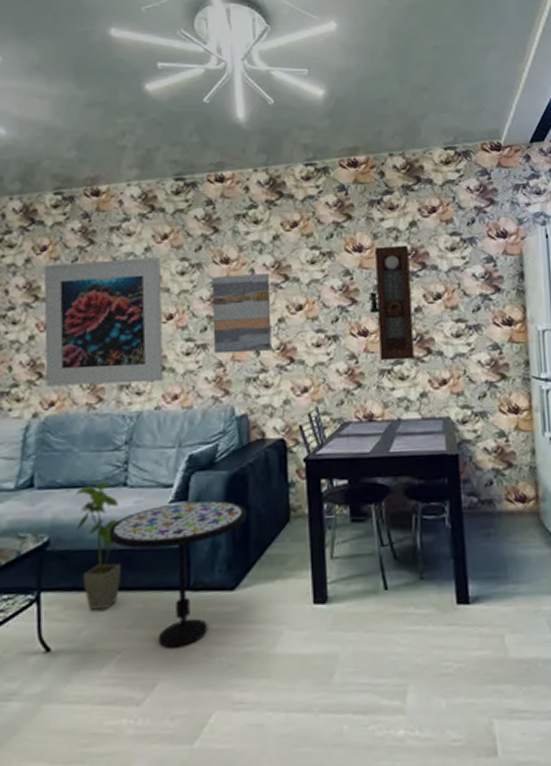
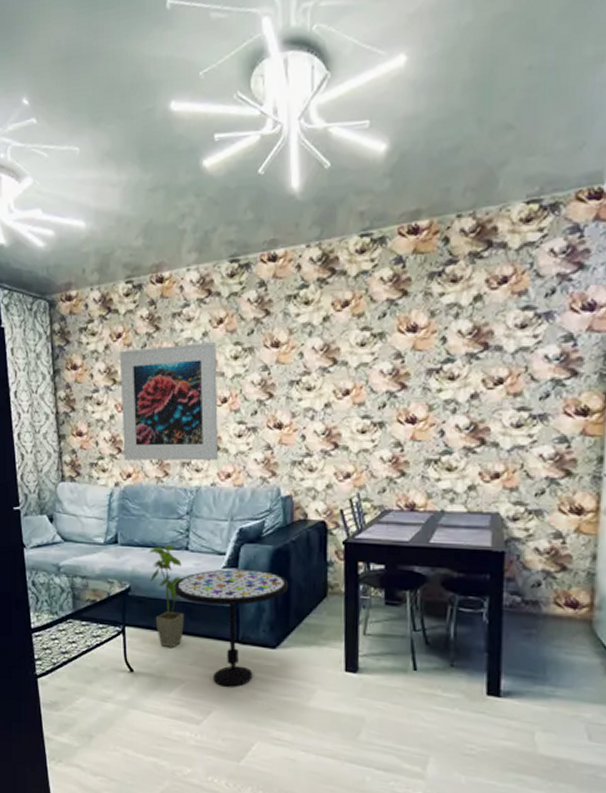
wall art: present [211,272,272,354] -> none [262,356,318,437]
pendulum clock: present [368,245,415,361] -> none [419,322,470,450]

